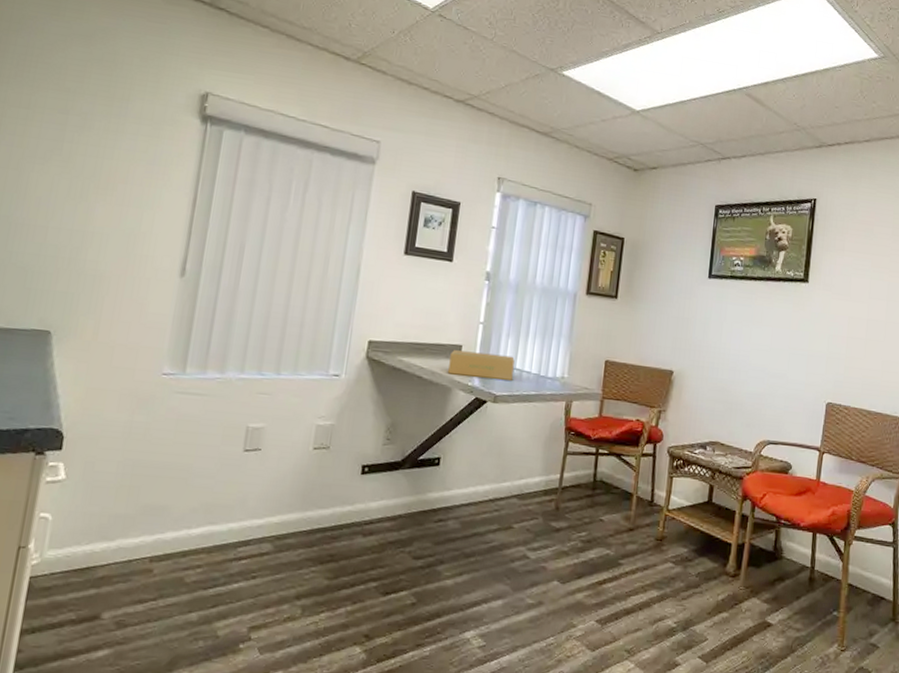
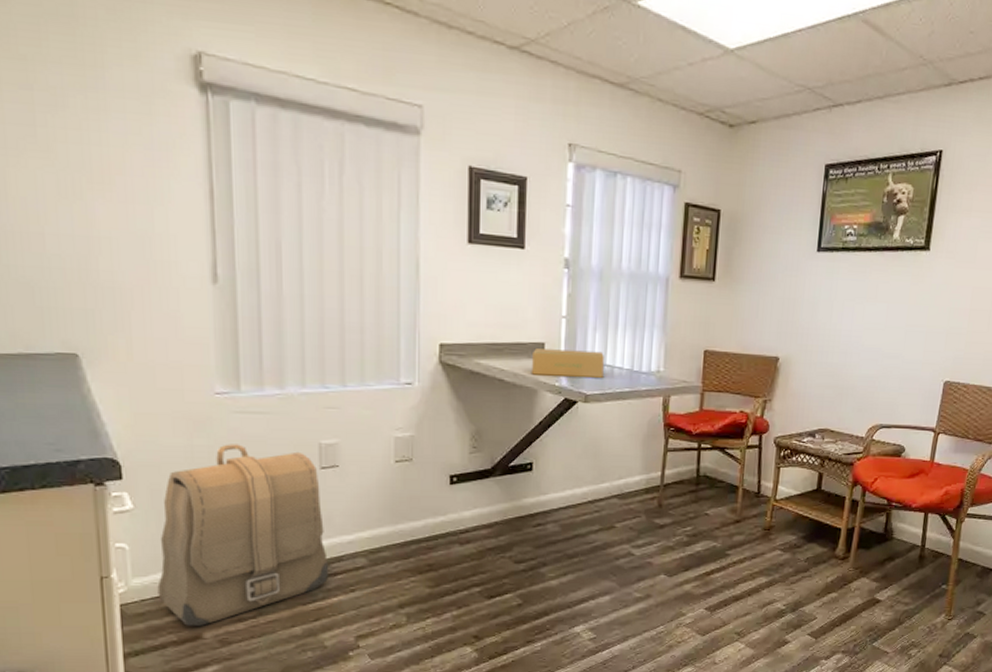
backpack: none [68,422,241,605] -> present [157,444,329,626]

